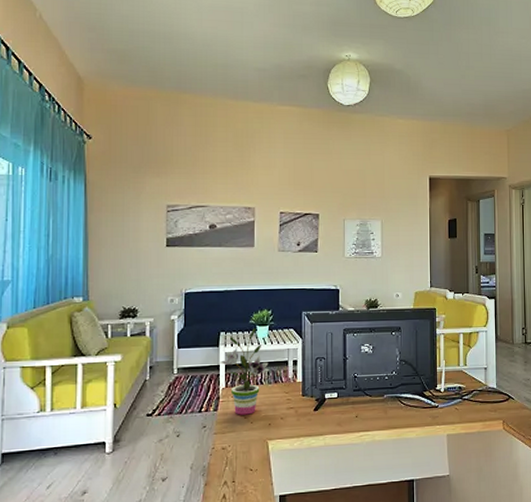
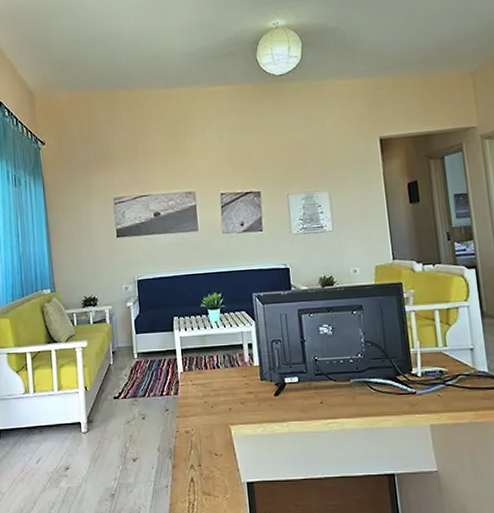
potted plant: present [220,328,269,415] -> none [176,312,224,399]

